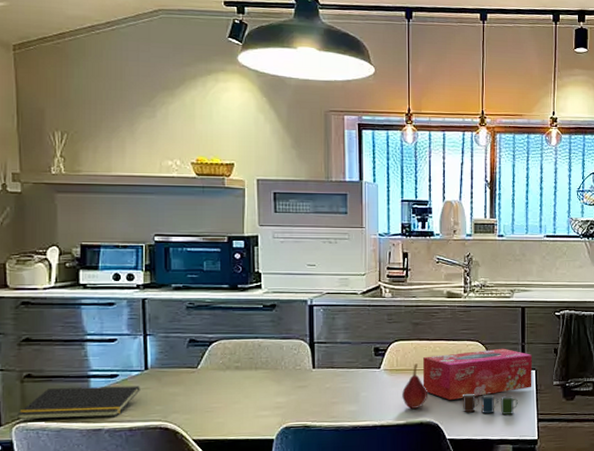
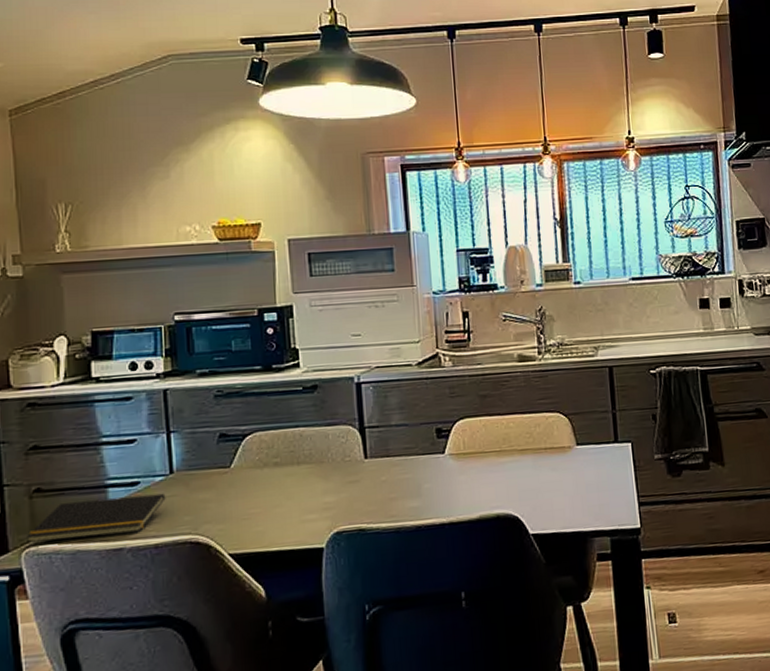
fruit: present [402,363,427,409] -> none [472,444,503,500]
tissue box: present [422,348,532,400] -> none [495,418,629,486]
cup: present [463,393,518,415] -> none [545,475,613,501]

